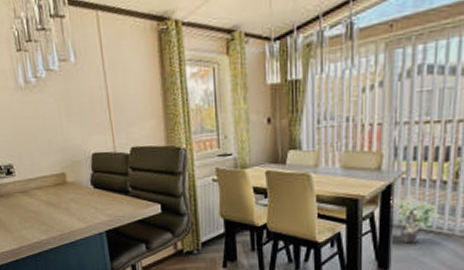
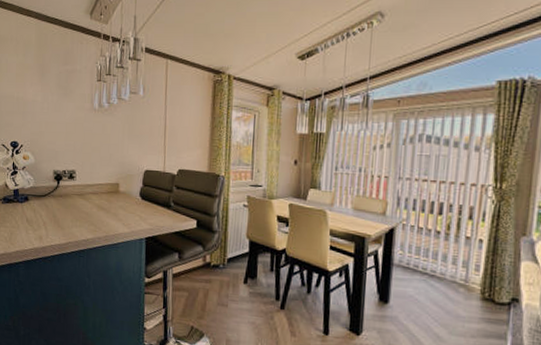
potted plant: present [390,195,439,244] -> none [392,239,433,282]

